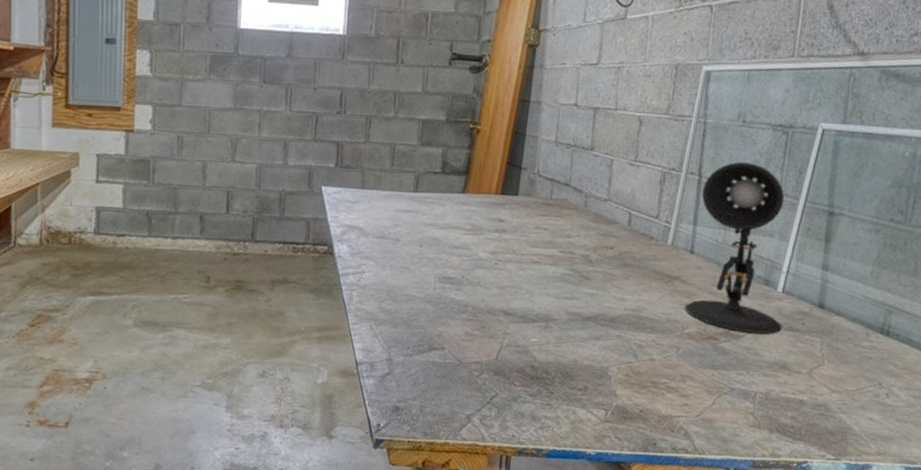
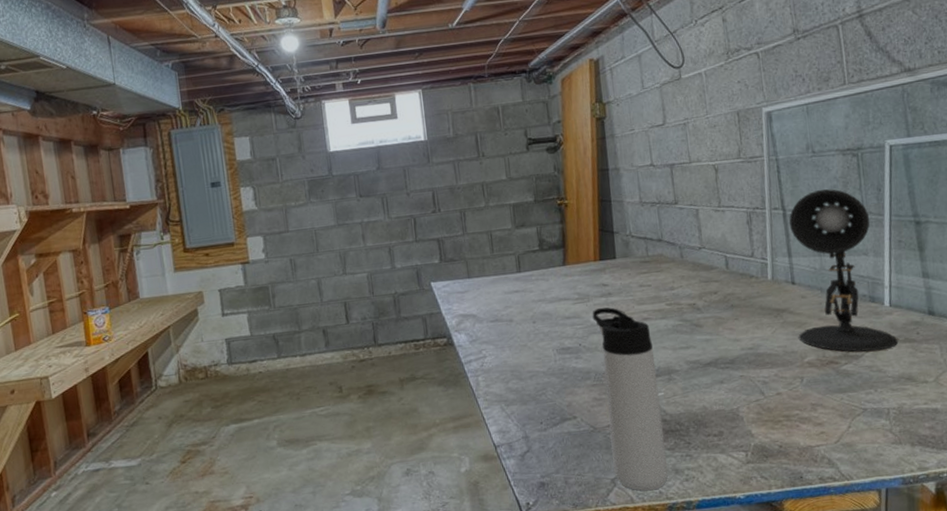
thermos bottle: none [471,242,537,433] -> present [592,307,668,491]

